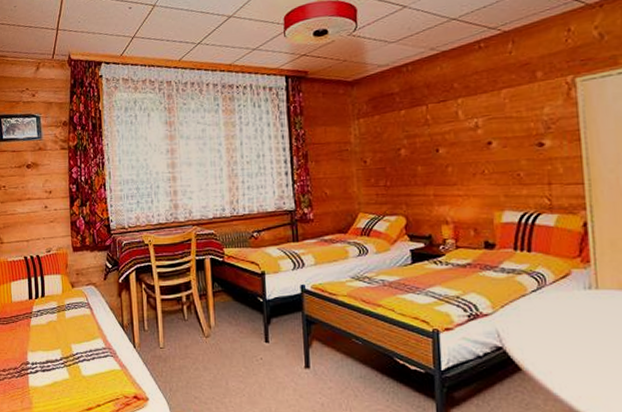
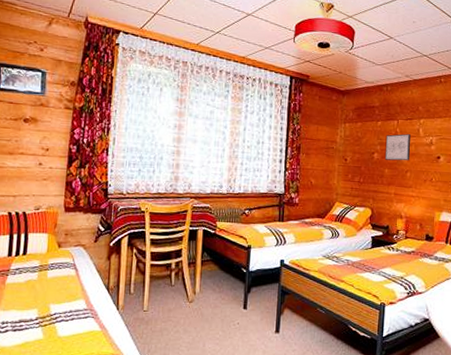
wall art: none [413,120,450,156] -> present [384,134,411,161]

